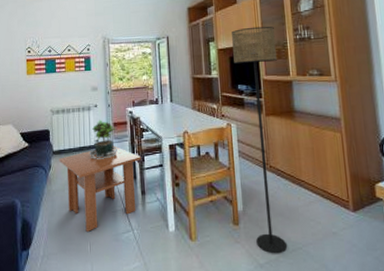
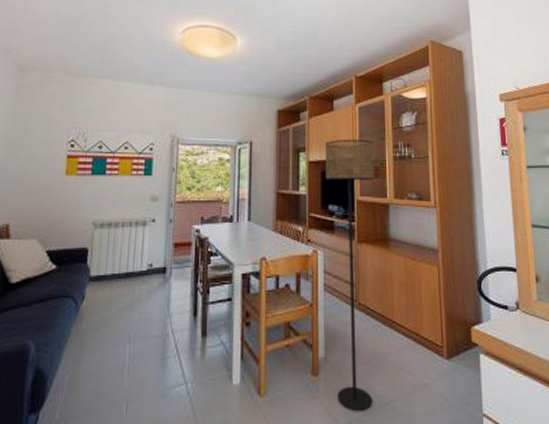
coffee table: present [58,145,141,232] -> none [96,272,205,386]
potted plant: present [90,120,121,159] -> none [139,239,180,289]

